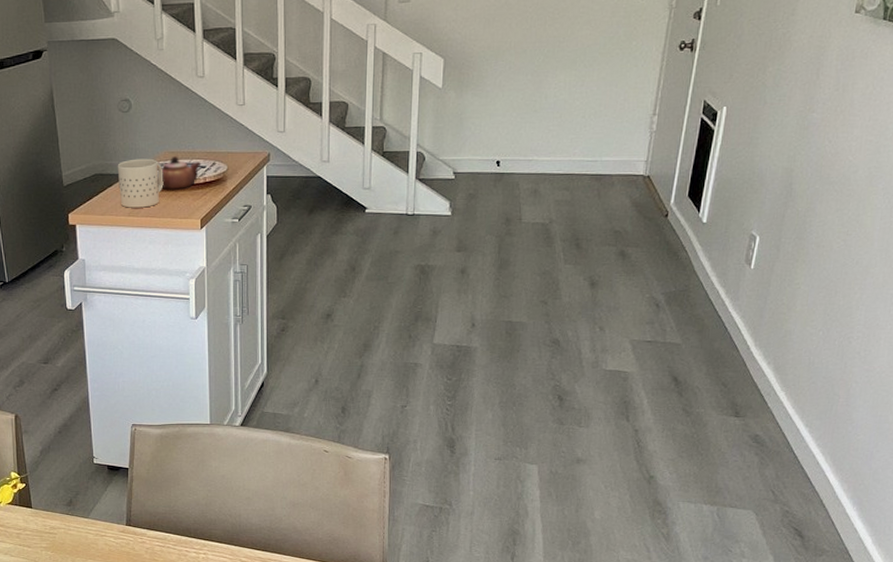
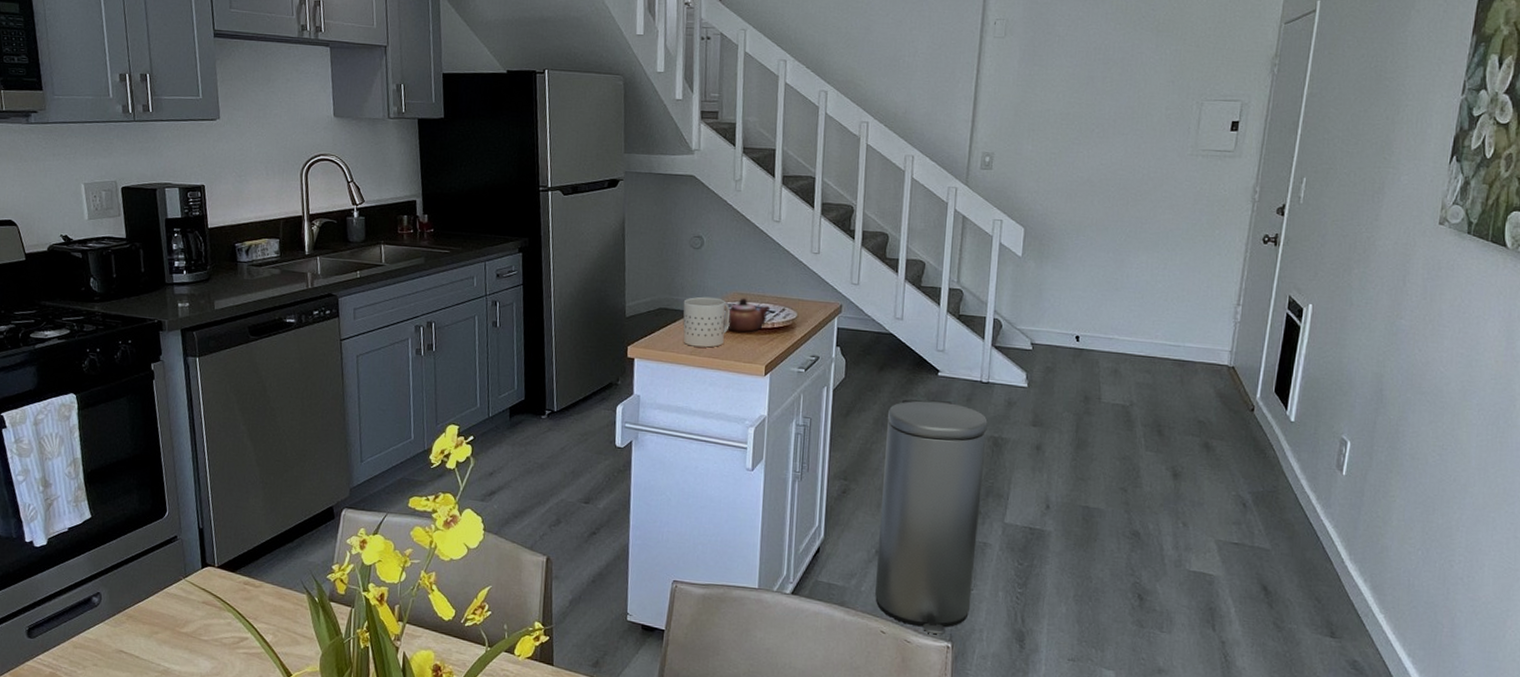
pedal bin: none [317,236,414,449] -> present [875,399,988,635]

